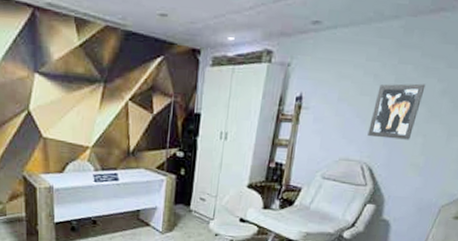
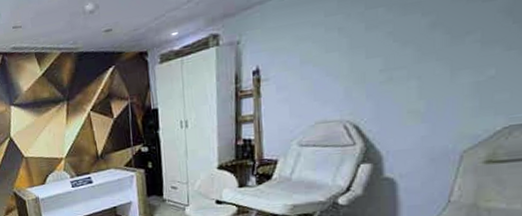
wall art: present [367,83,426,140] -> none [344,22,407,92]

